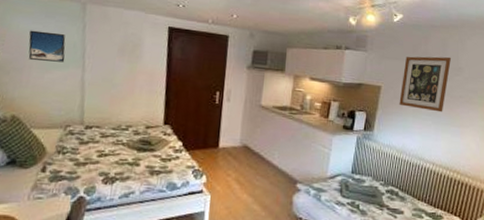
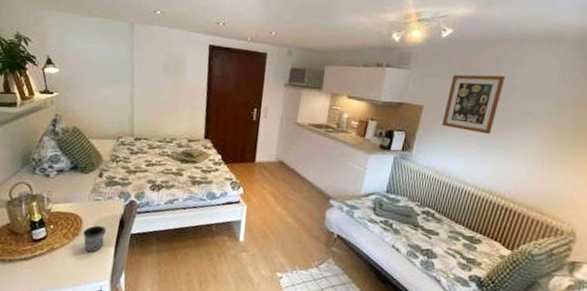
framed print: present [28,30,66,63] -> none [85,49,117,79]

